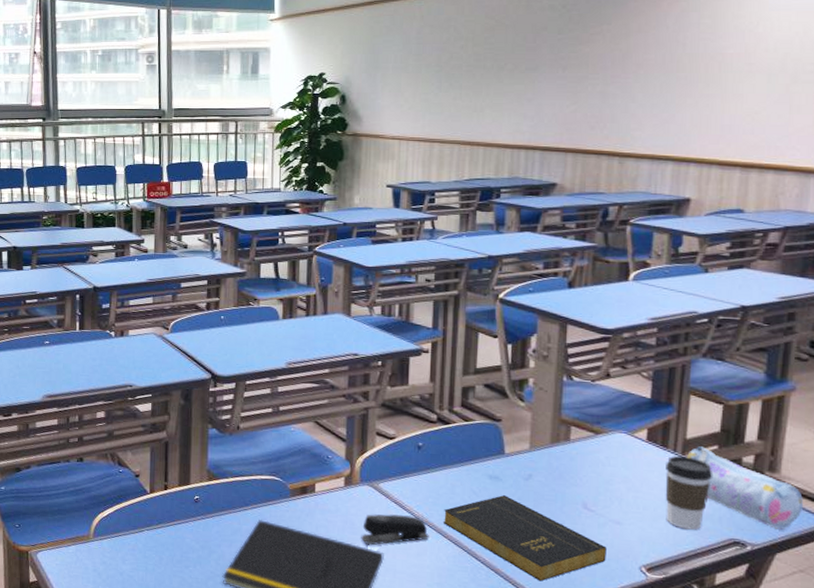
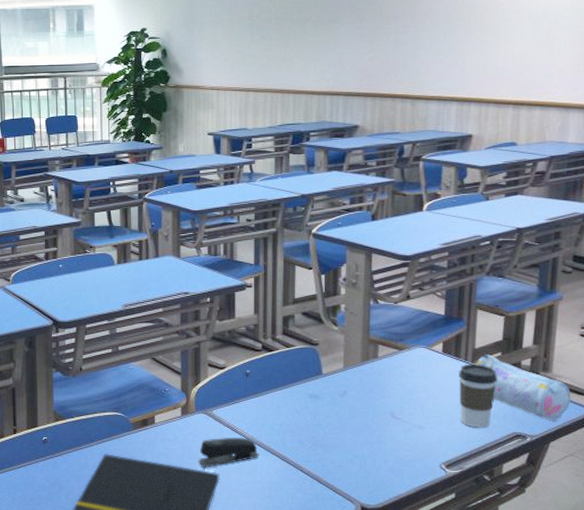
book: present [442,495,607,582] -> none [270,412,412,486]

